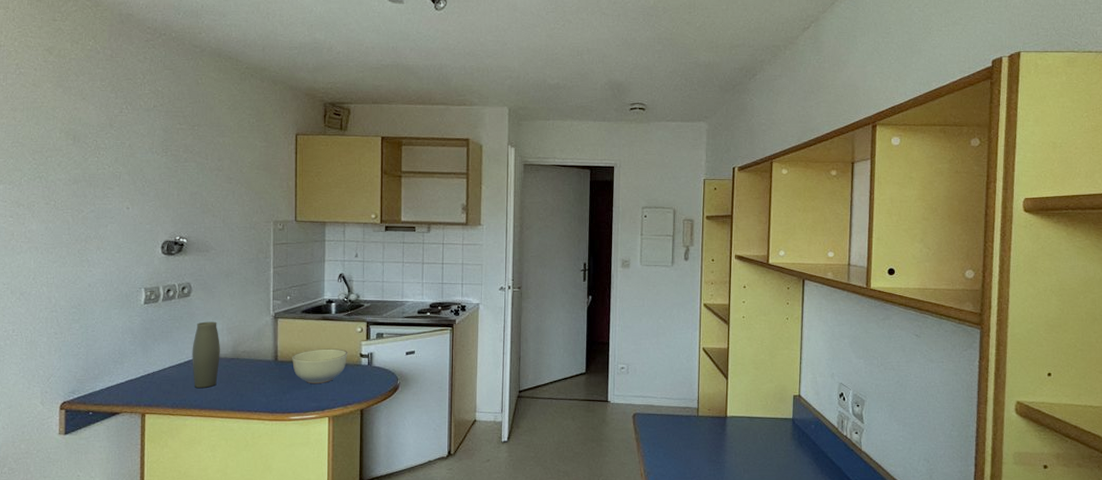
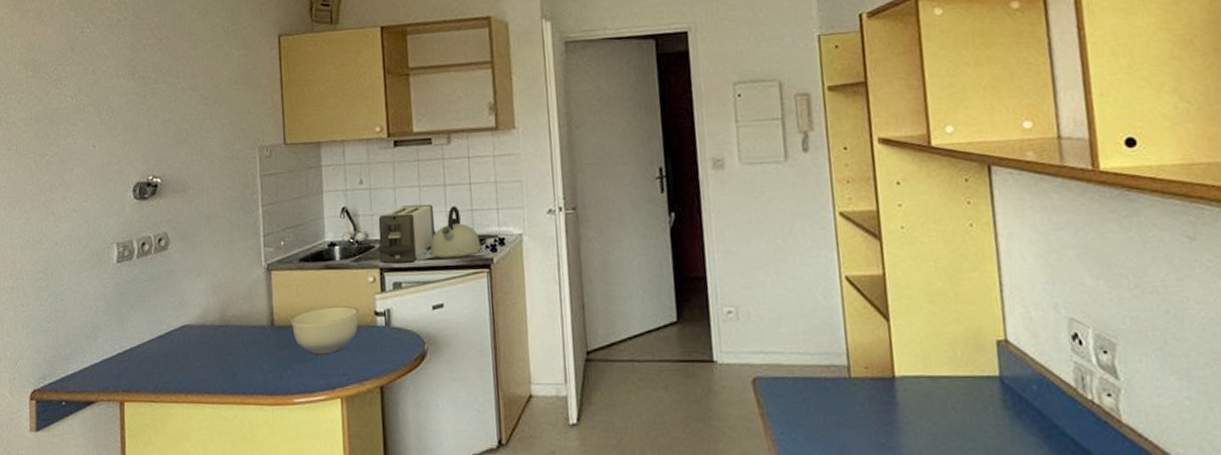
vase: present [192,321,220,388] -> none [173,279,206,366]
toaster: none [367,276,413,320] -> present [378,204,436,264]
kettle: none [407,279,448,318] -> present [429,206,482,259]

